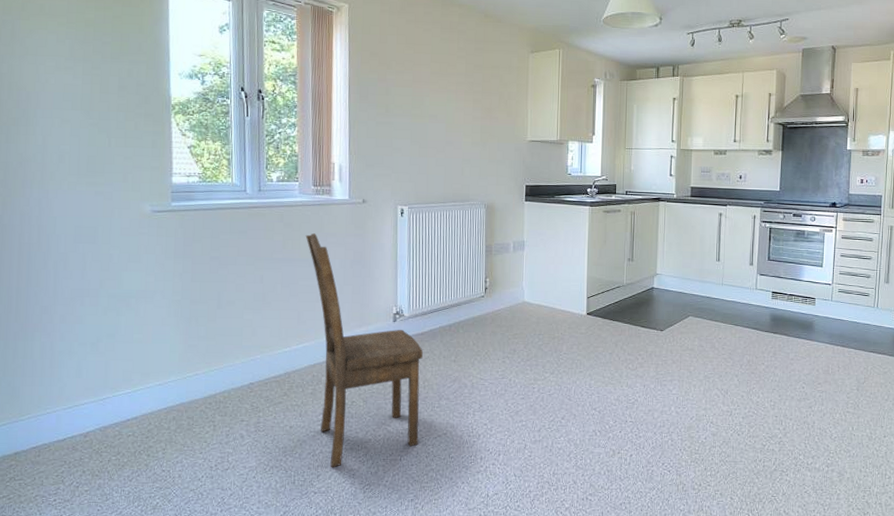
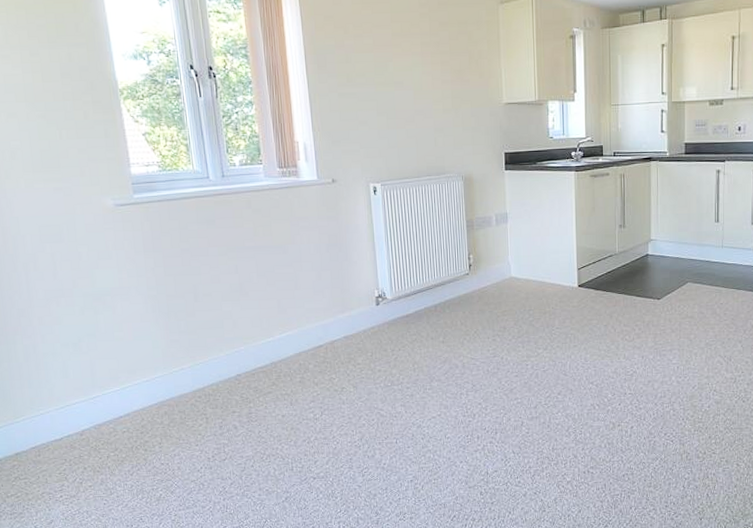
dining chair: present [305,233,424,467] -> none [276,218,413,453]

